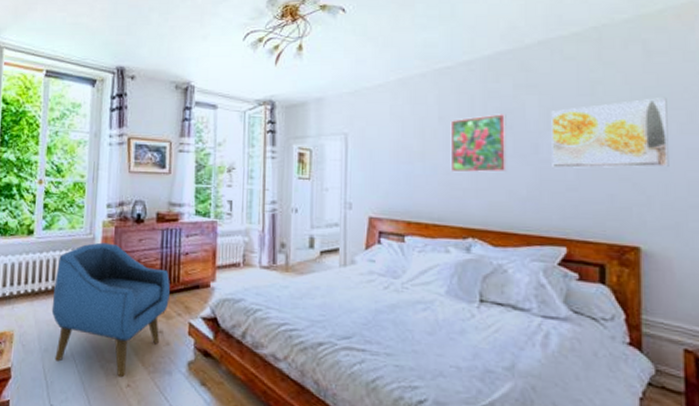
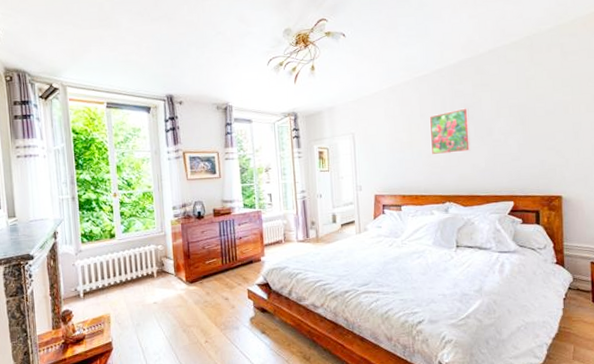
armchair: present [51,242,170,378] -> none [138,237,231,337]
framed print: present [551,98,669,169] -> none [500,86,580,146]

